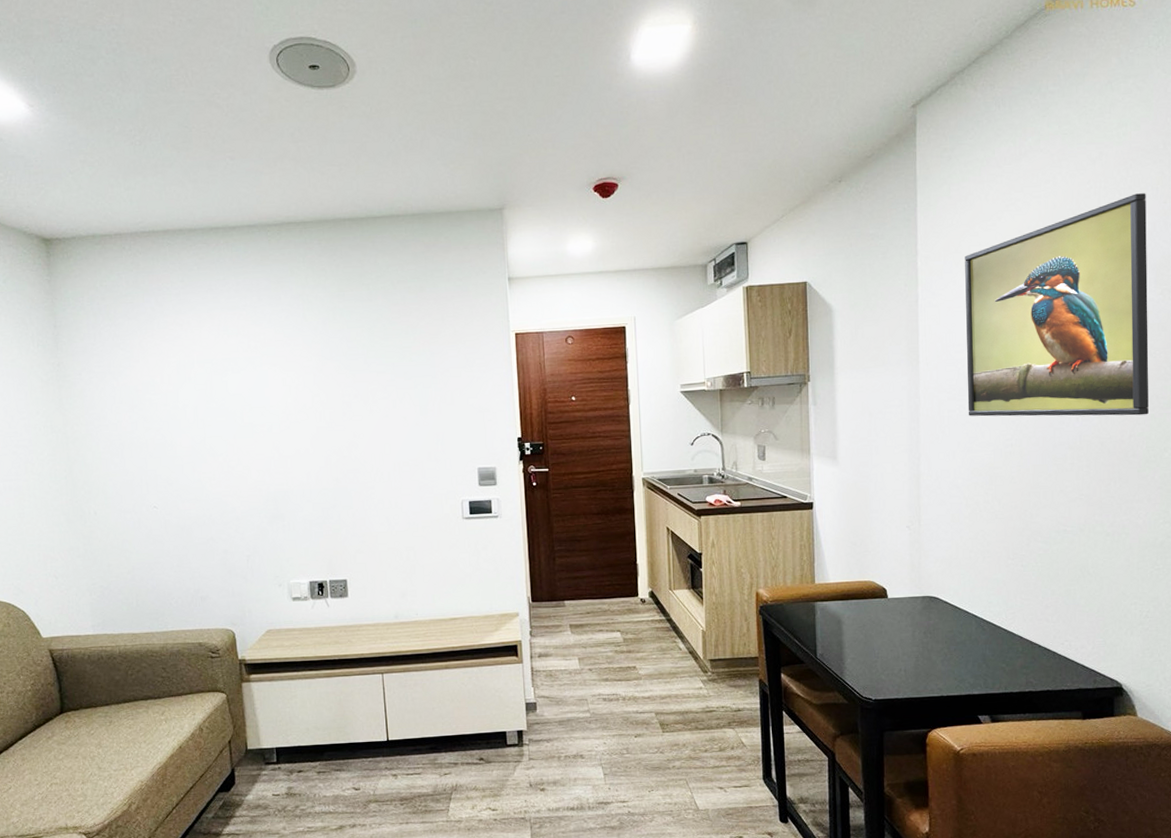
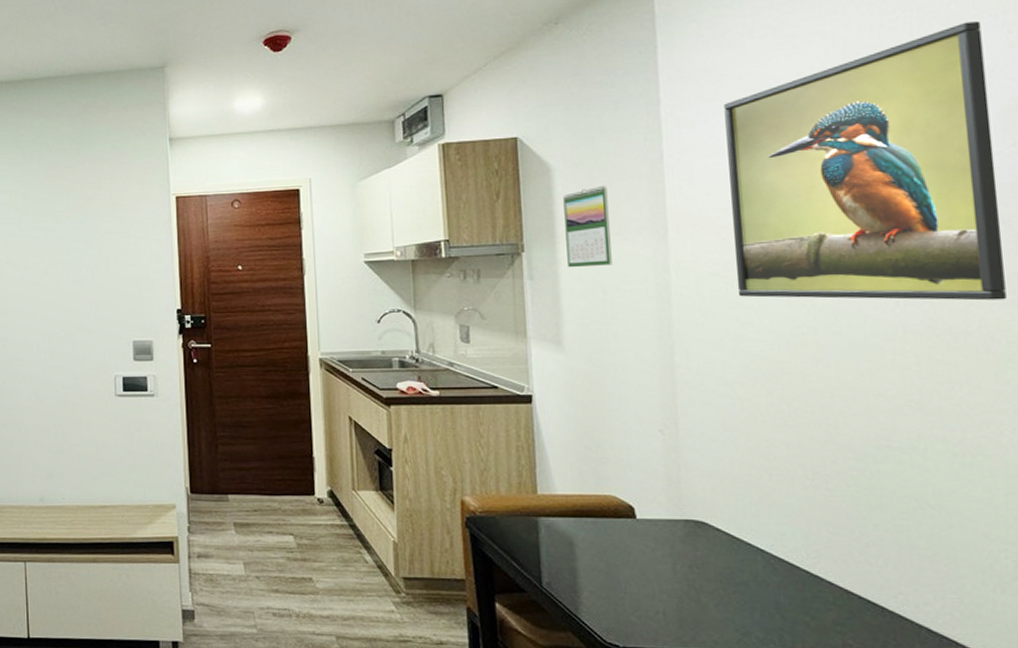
calendar: none [841,324,877,395] -> present [563,185,612,268]

